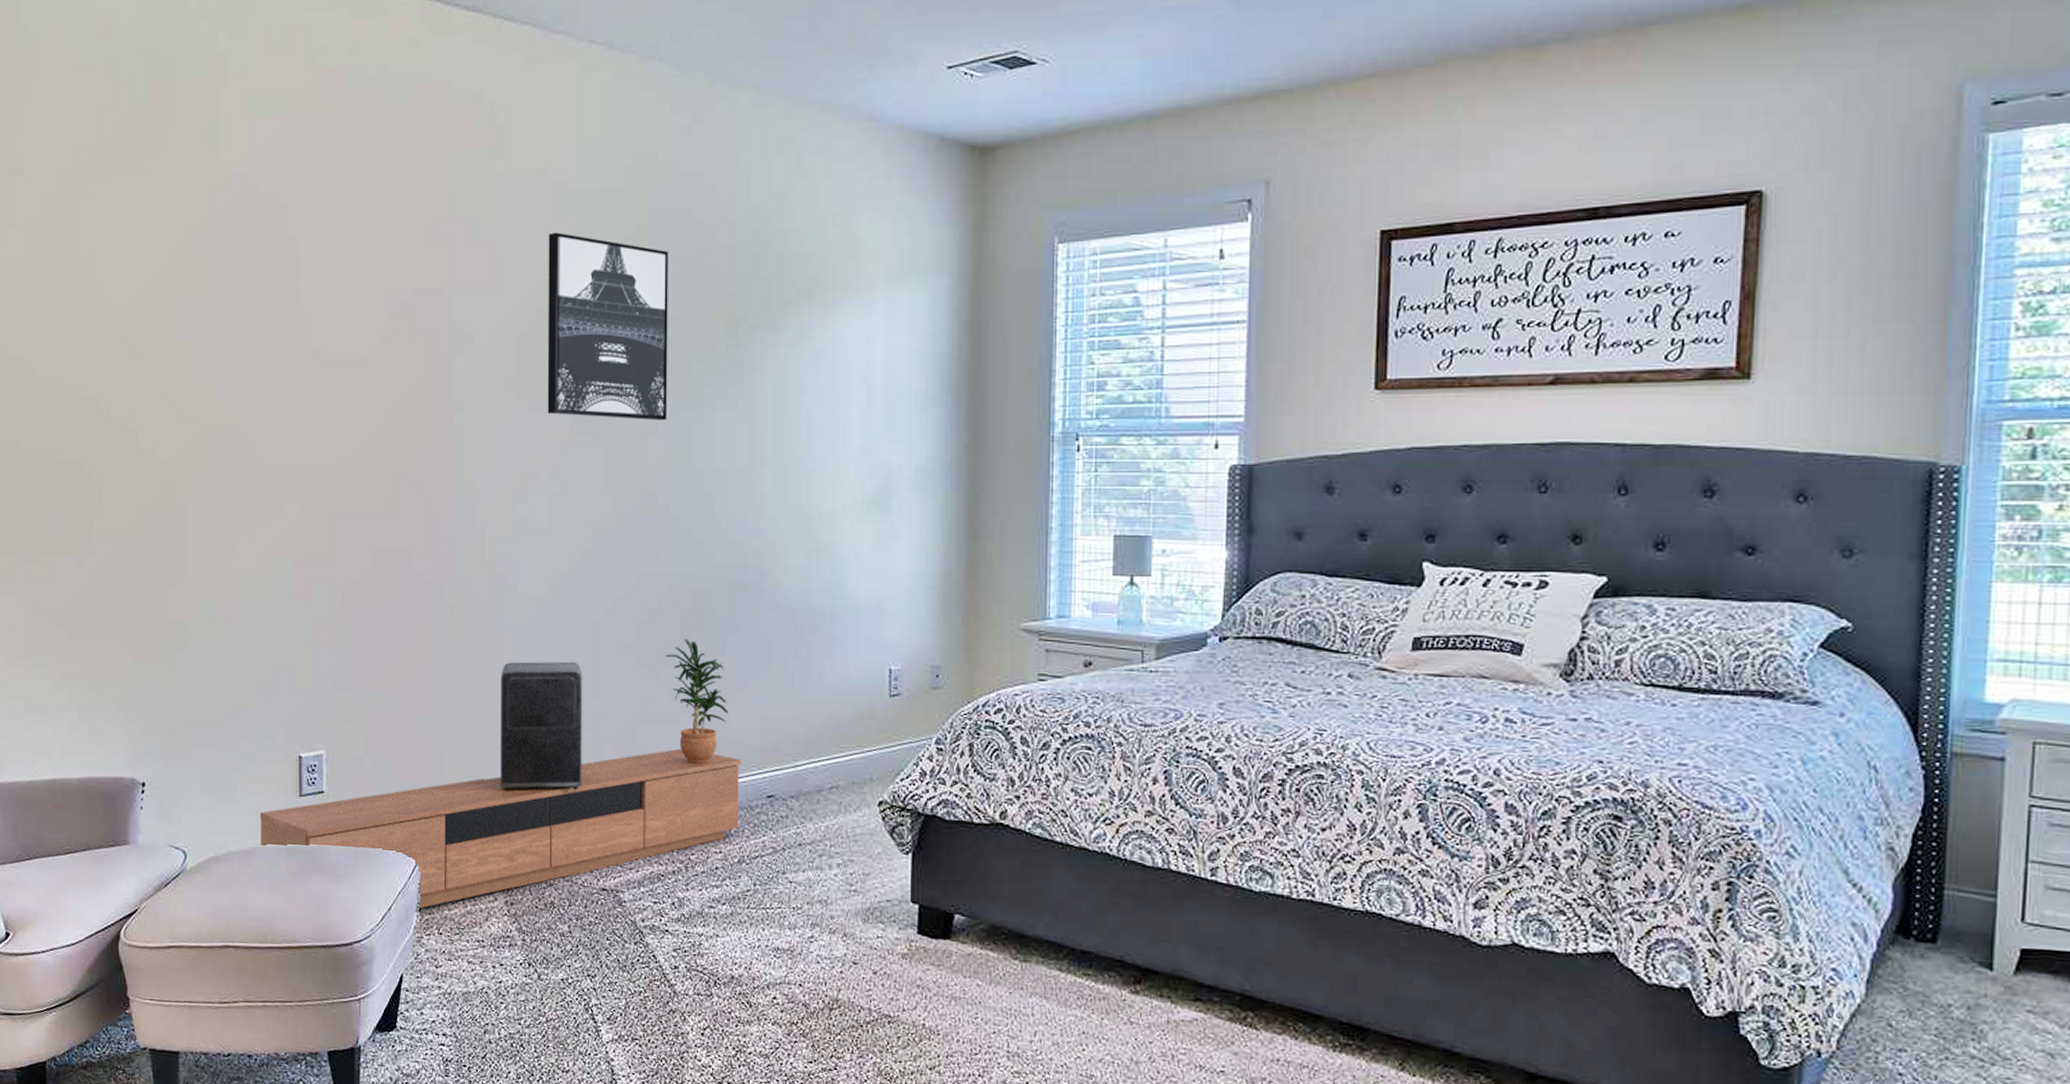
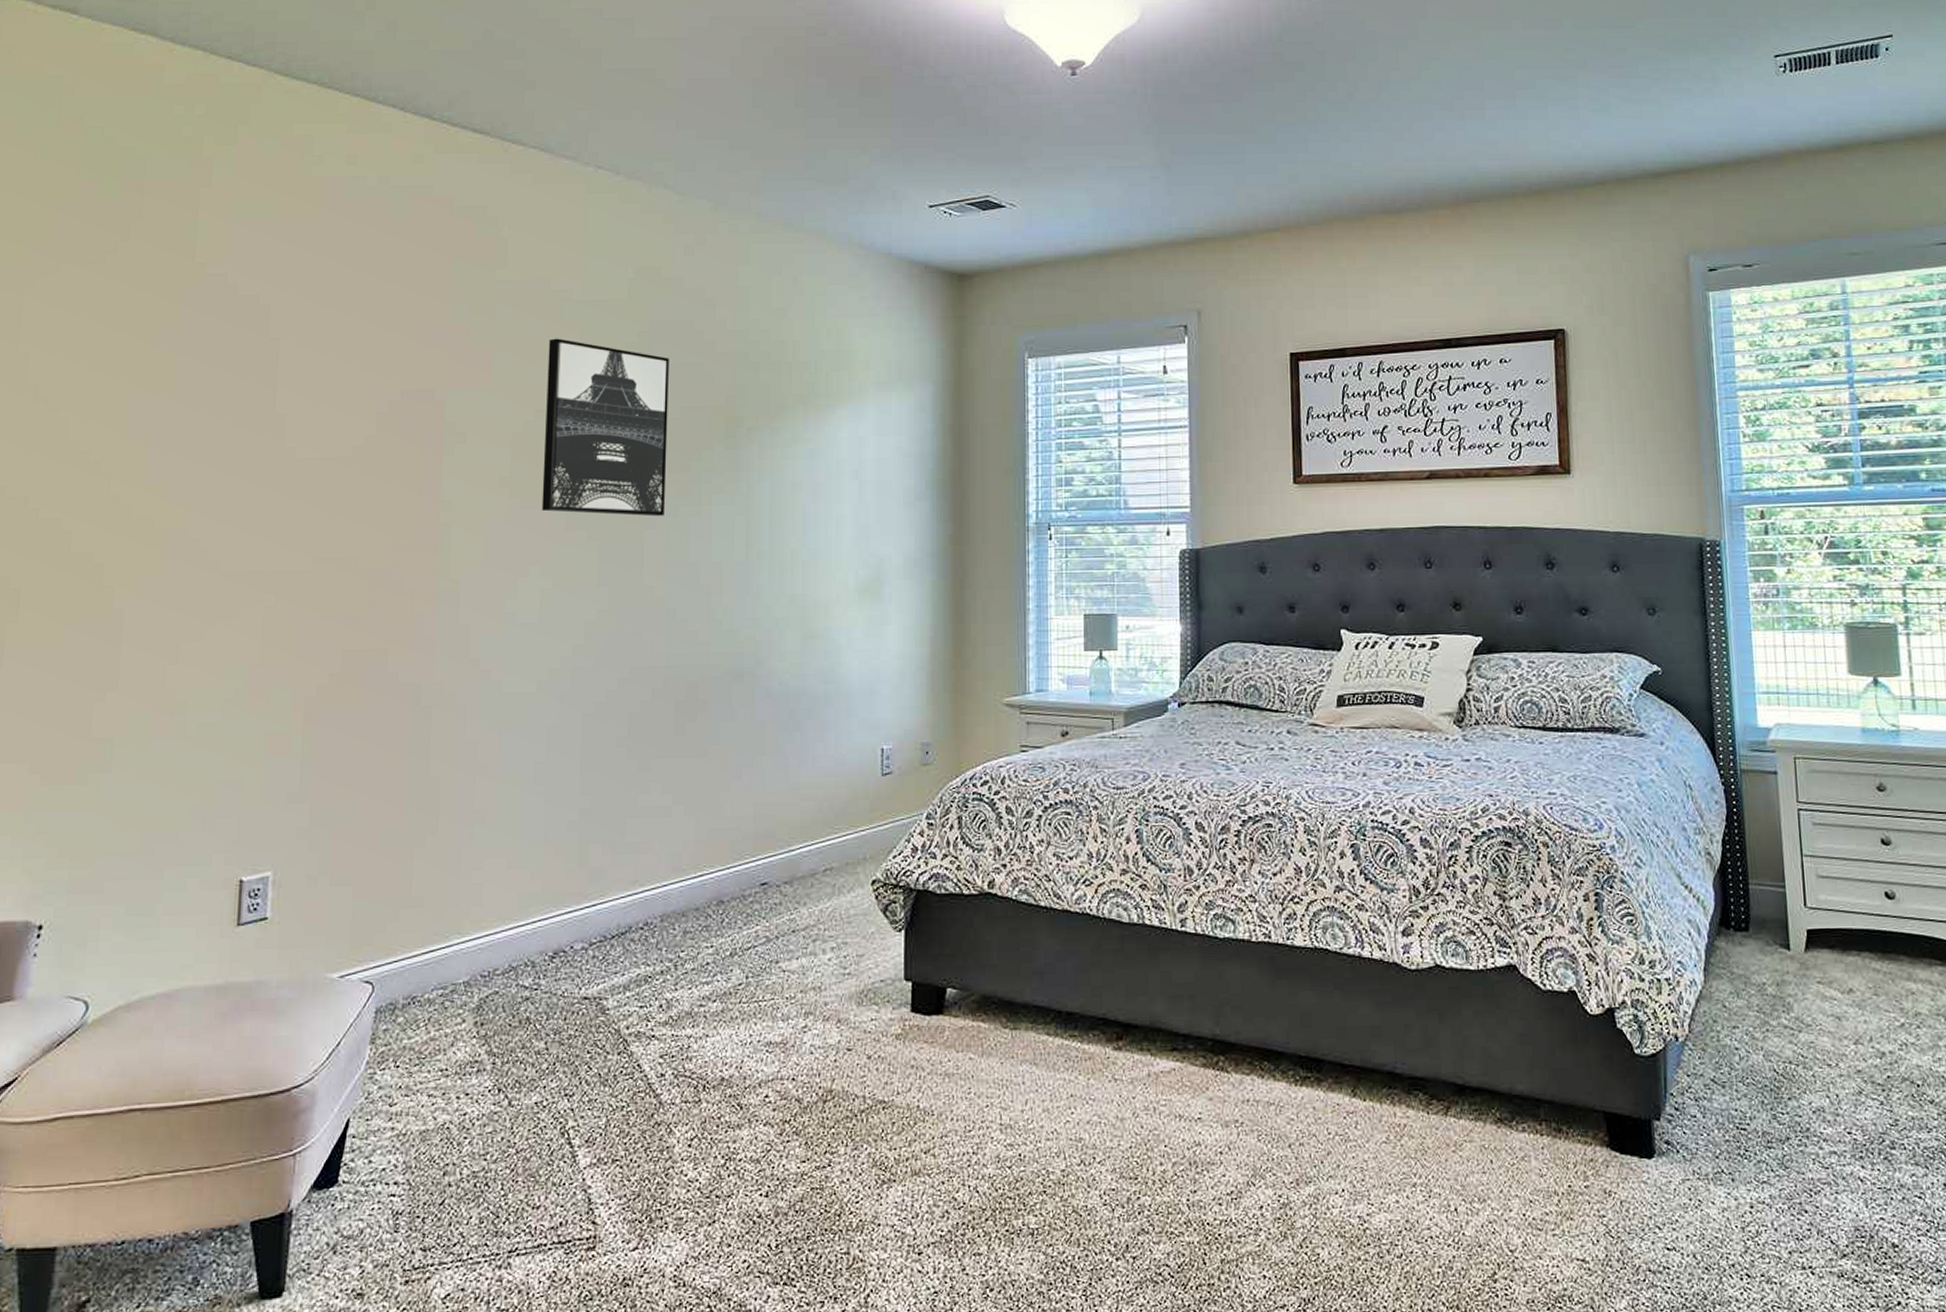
media console: present [259,748,741,909] -> none [185,841,734,1040]
speaker: present [499,661,583,791] -> none [474,758,570,901]
potted plant: present [665,638,728,764] -> none [658,729,722,856]

